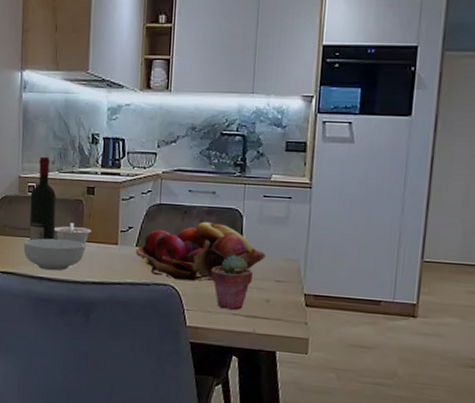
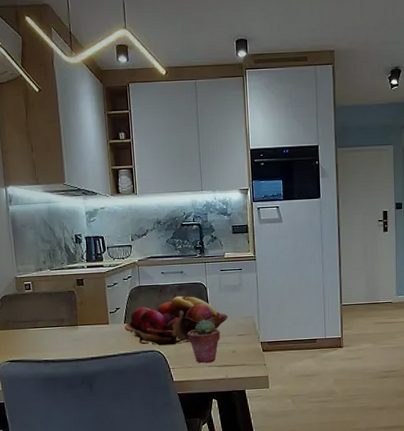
cereal bowl: present [23,238,85,271] -> none [27,325,81,354]
wine bottle: present [29,156,56,241] -> none [27,258,55,331]
legume: present [54,223,92,245] -> none [52,311,85,328]

